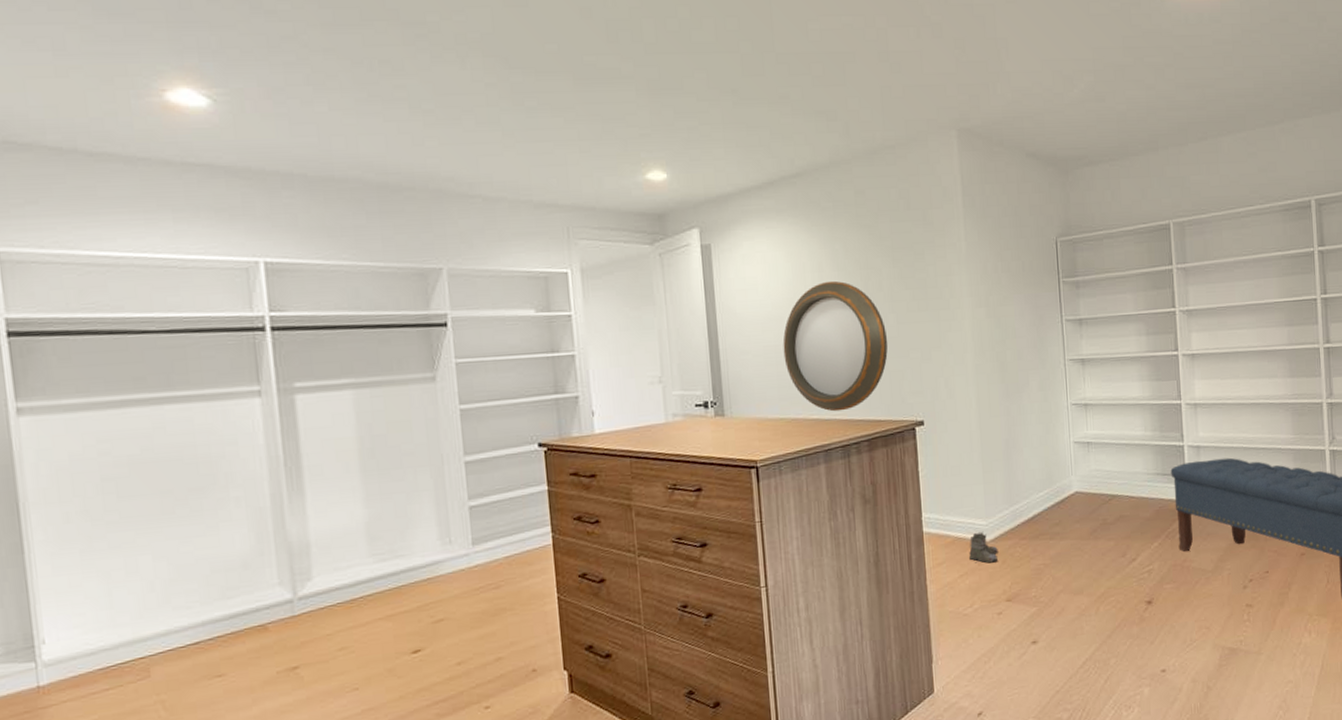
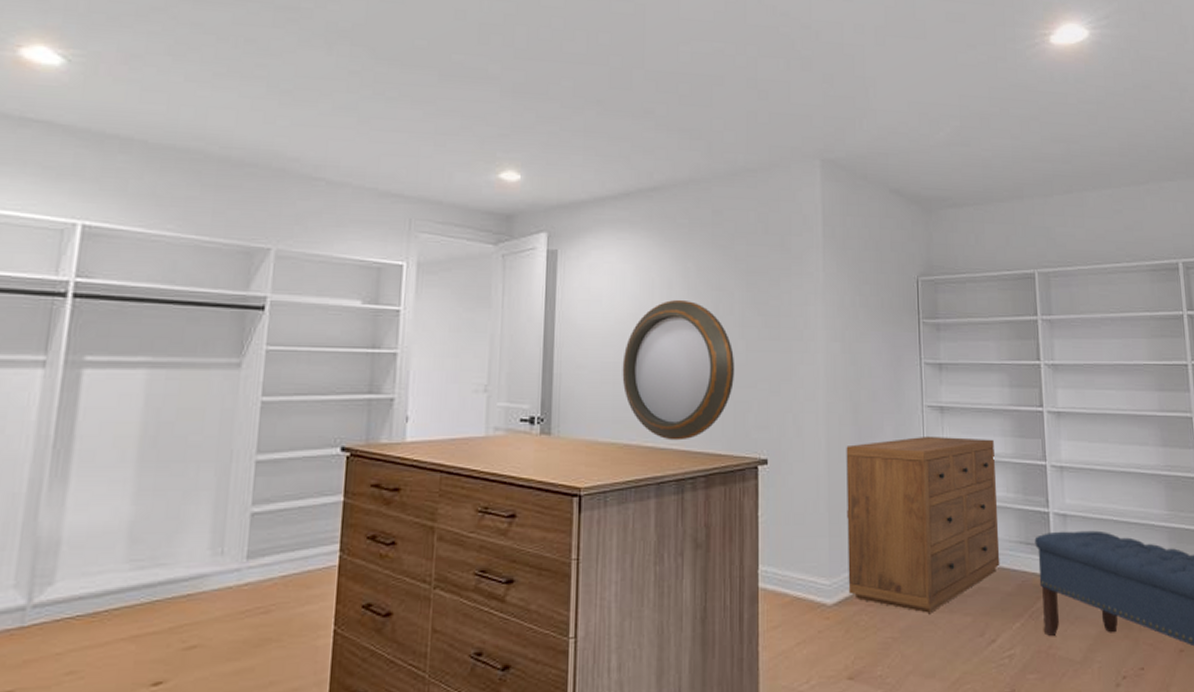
boots: present [969,532,998,563] -> none [809,594,841,631]
dresser: none [995,384,1140,542] -> present [846,436,1000,613]

